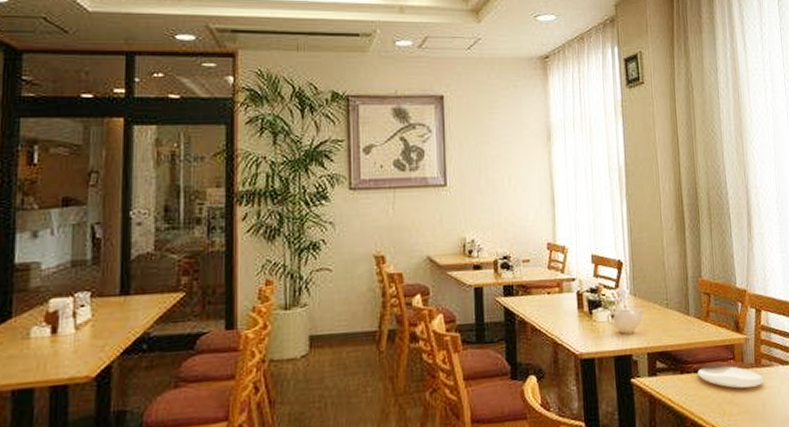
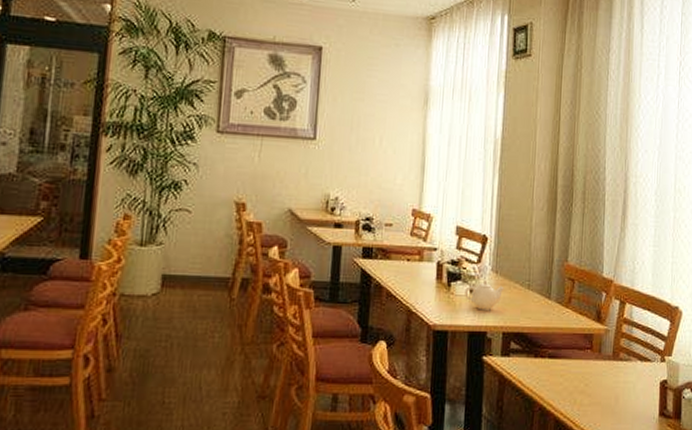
plate: present [697,365,764,389] -> none [552,354,620,381]

